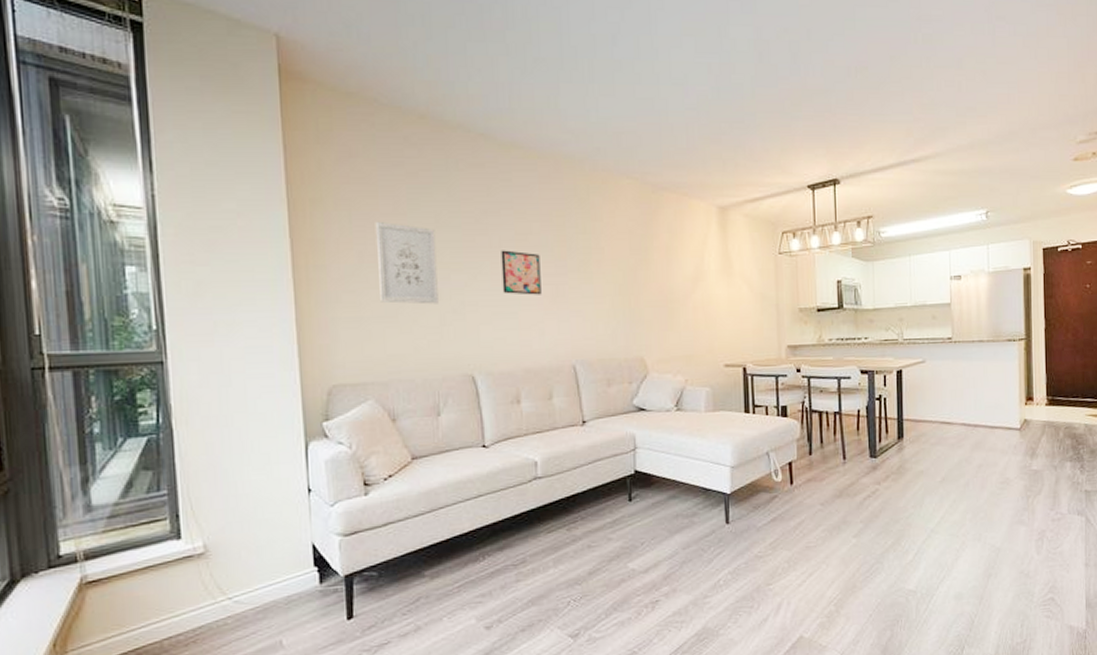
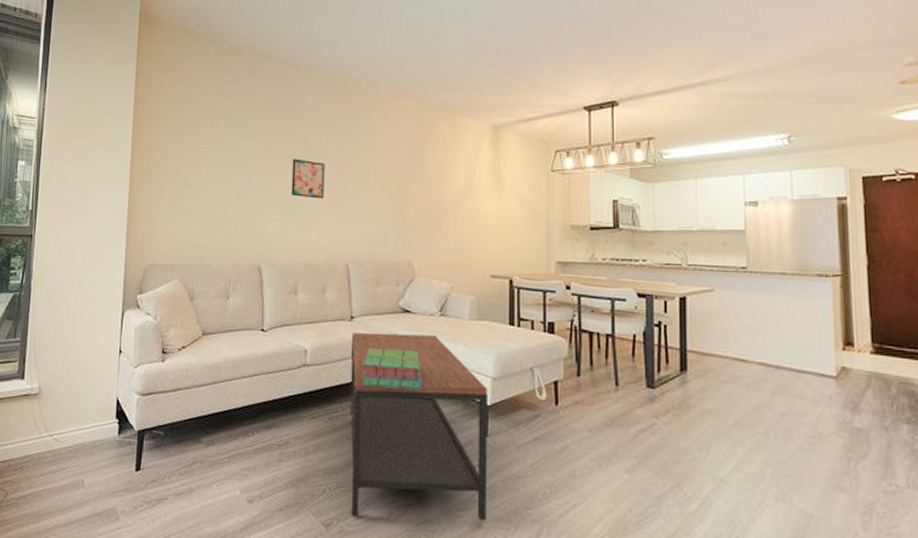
wall art: present [375,221,439,305] -> none [192,131,241,202]
coffee table: none [584,431,731,622] -> present [350,332,489,521]
stack of books: none [598,449,663,493] -> present [361,347,423,390]

